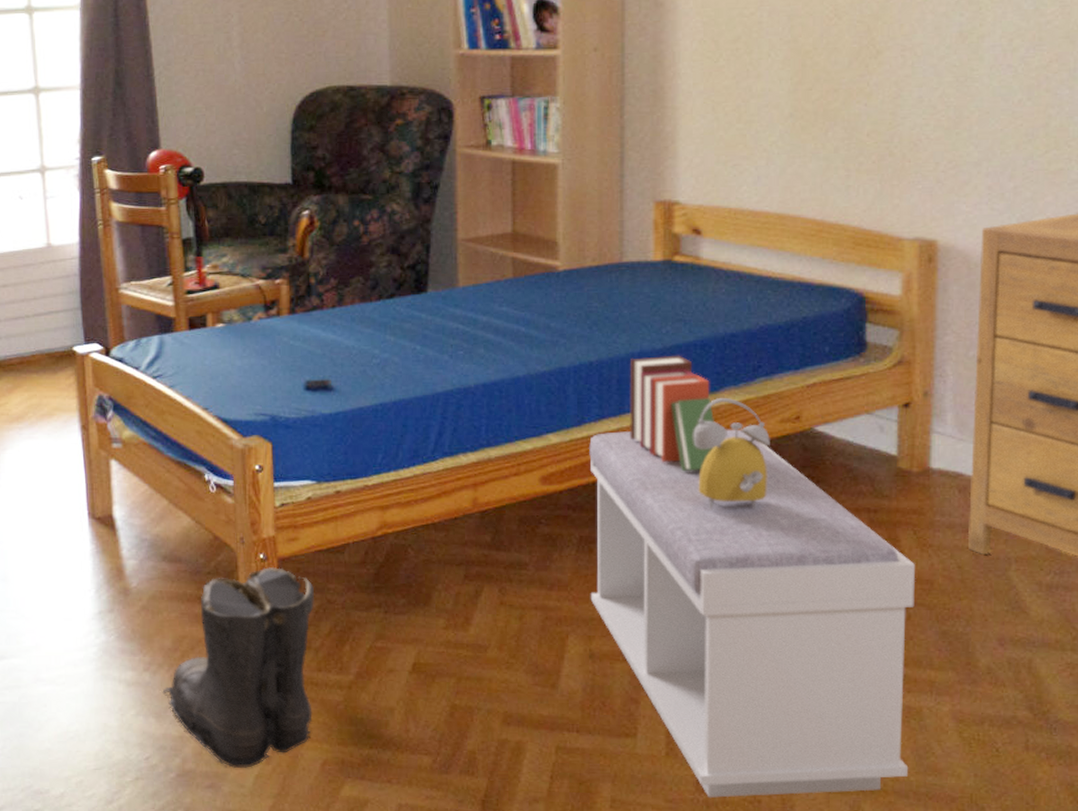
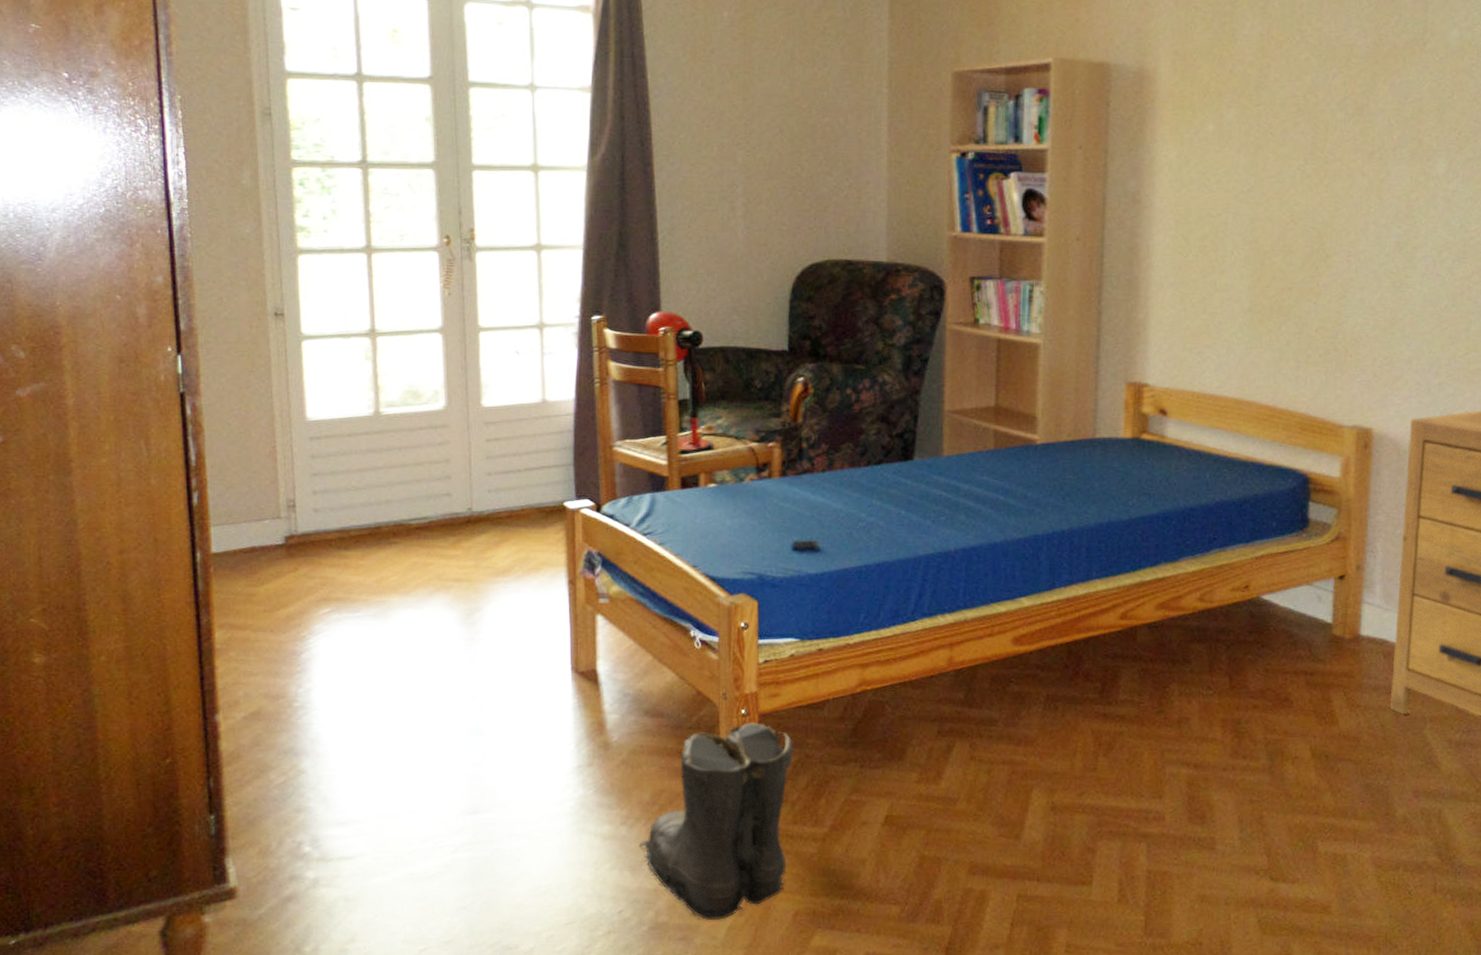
bench: present [589,429,916,798] -> none [1054,596,1345,941]
books: present [629,355,715,472] -> none [1096,526,1174,635]
alarm clock: present [693,398,770,511] -> none [1153,567,1222,673]

